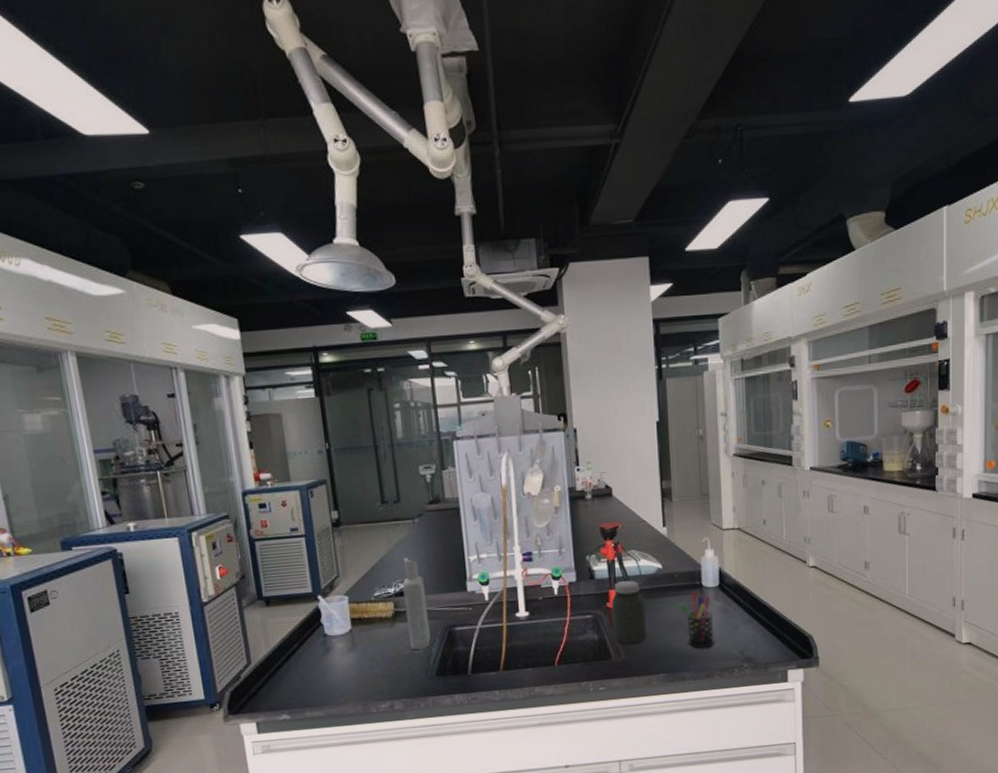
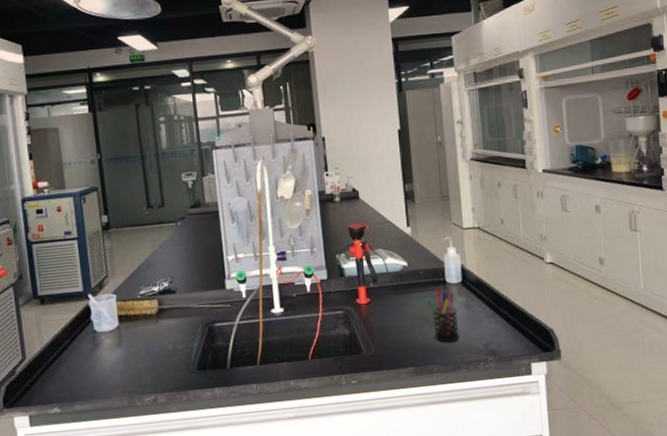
bottle: present [403,557,431,650] -> none [166,257,192,345]
jar: present [612,581,647,646] -> none [361,278,395,340]

